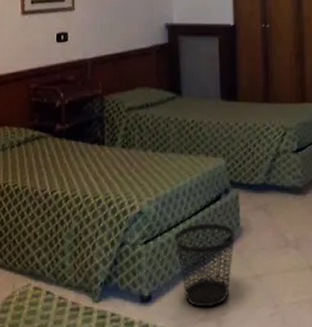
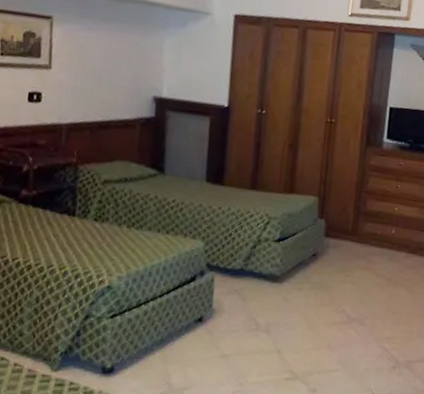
wastebasket: present [175,223,235,308] -> none [143,302,206,382]

